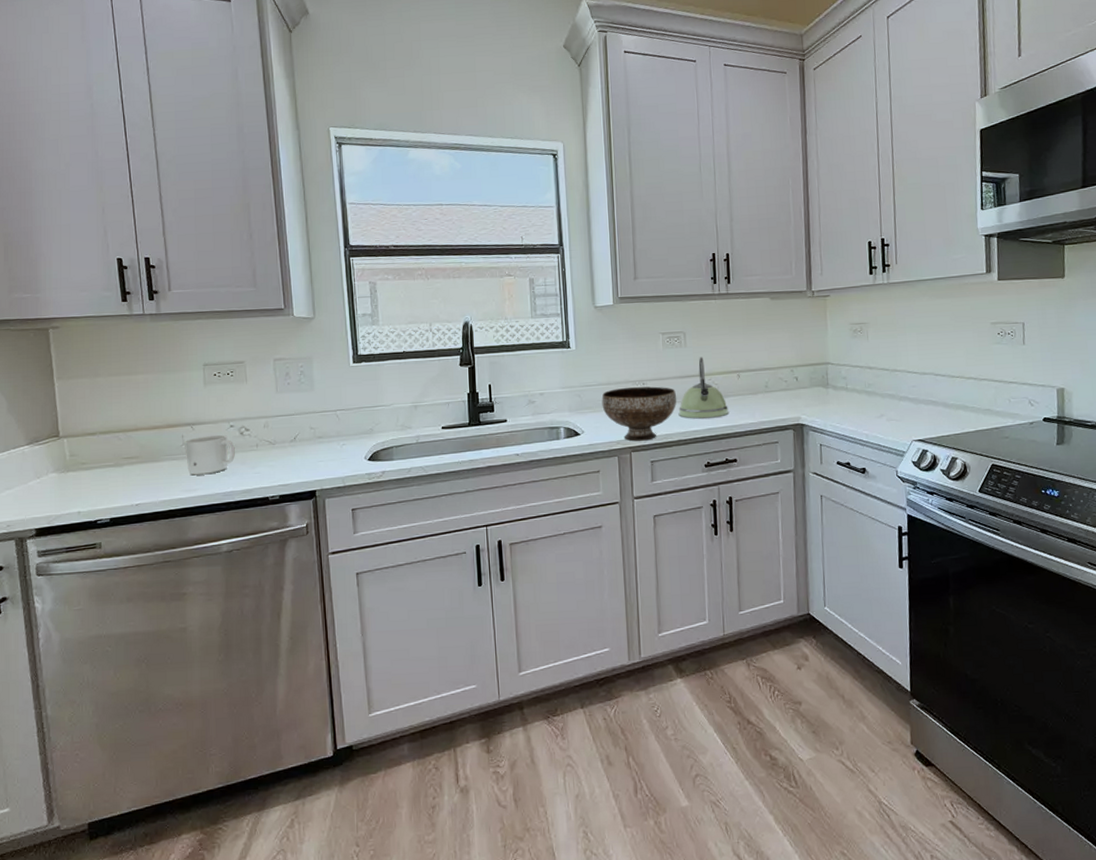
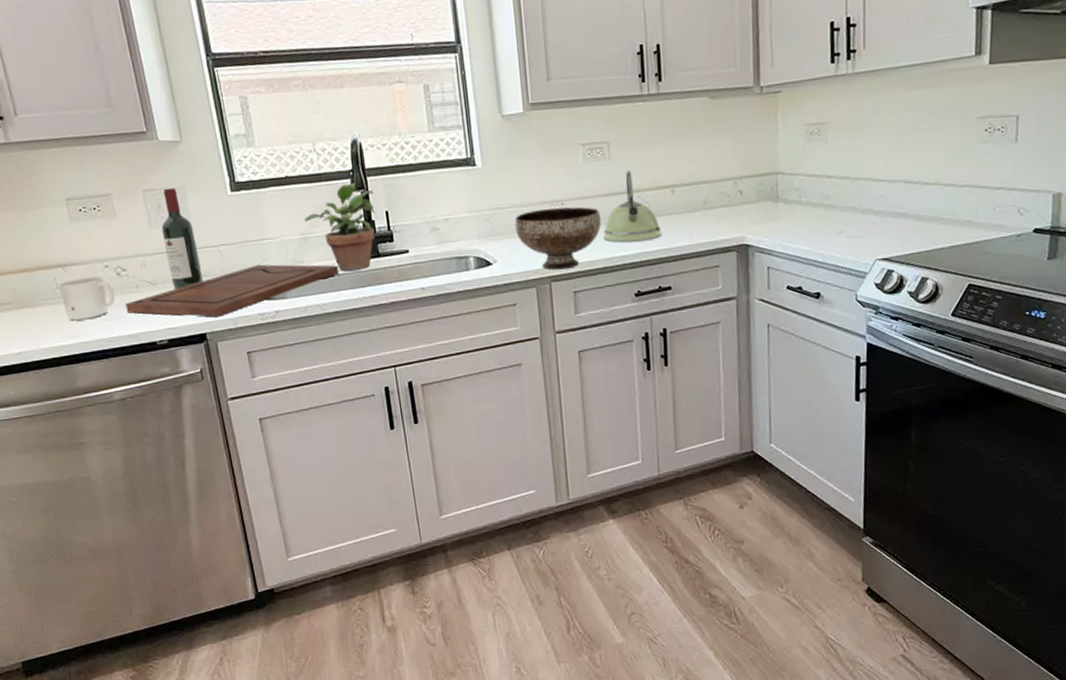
cutting board: none [244,428,442,476] -> present [125,264,339,318]
wine bottle: none [286,358,319,450] -> present [161,187,204,290]
potted plant: none [415,359,480,437] -> present [303,182,375,271]

